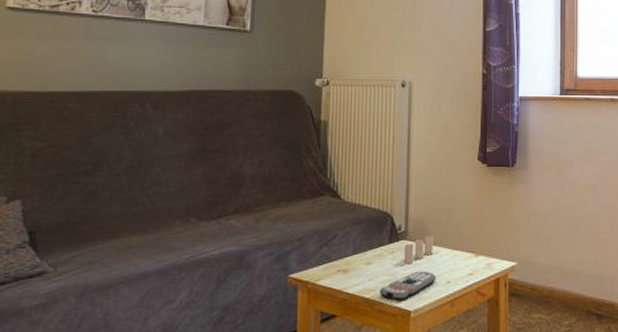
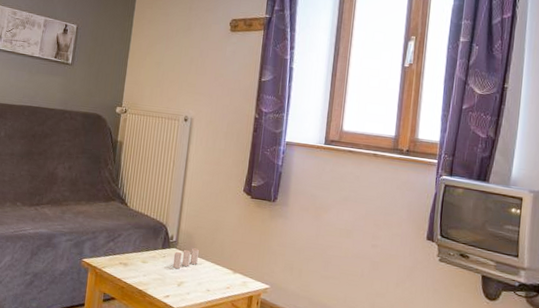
remote control: present [379,271,436,301] -> none [151,276,198,298]

